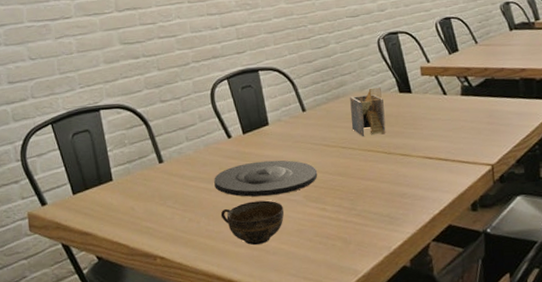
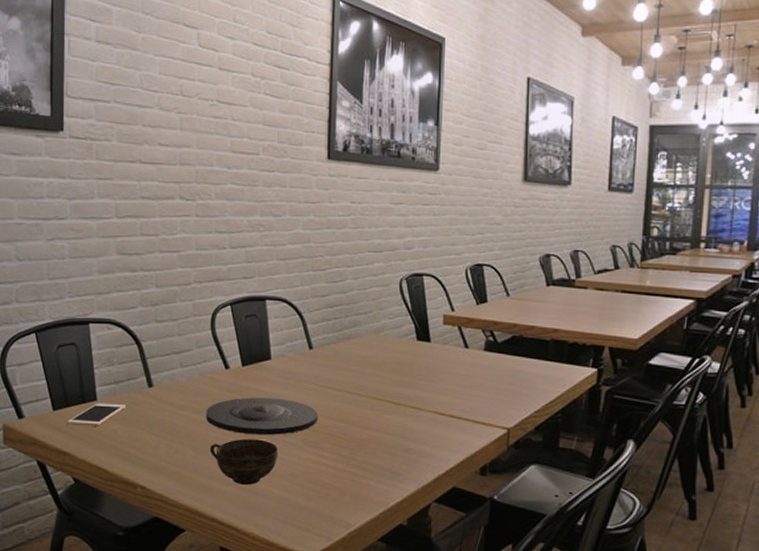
cell phone: none [86,182,140,207] -> present [66,403,125,426]
napkin holder: present [350,87,386,137] -> none [360,331,399,384]

